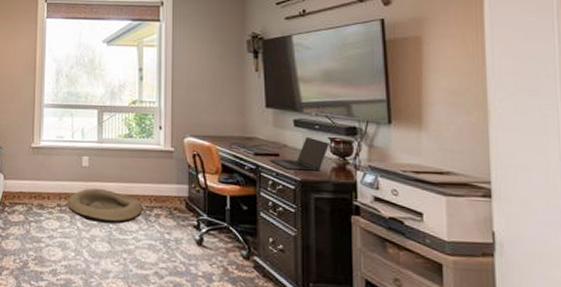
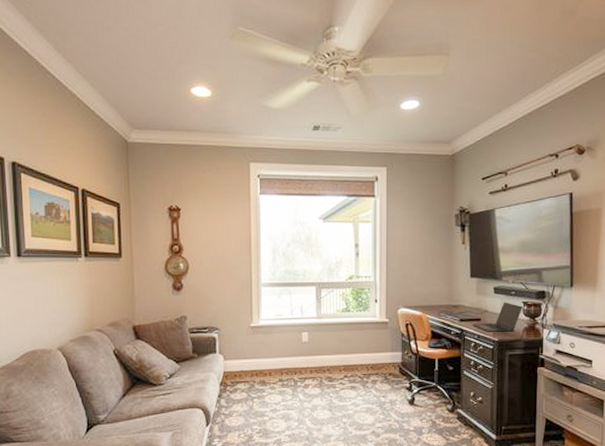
dog bed: present [67,188,143,224] -> none [289,361,360,393]

